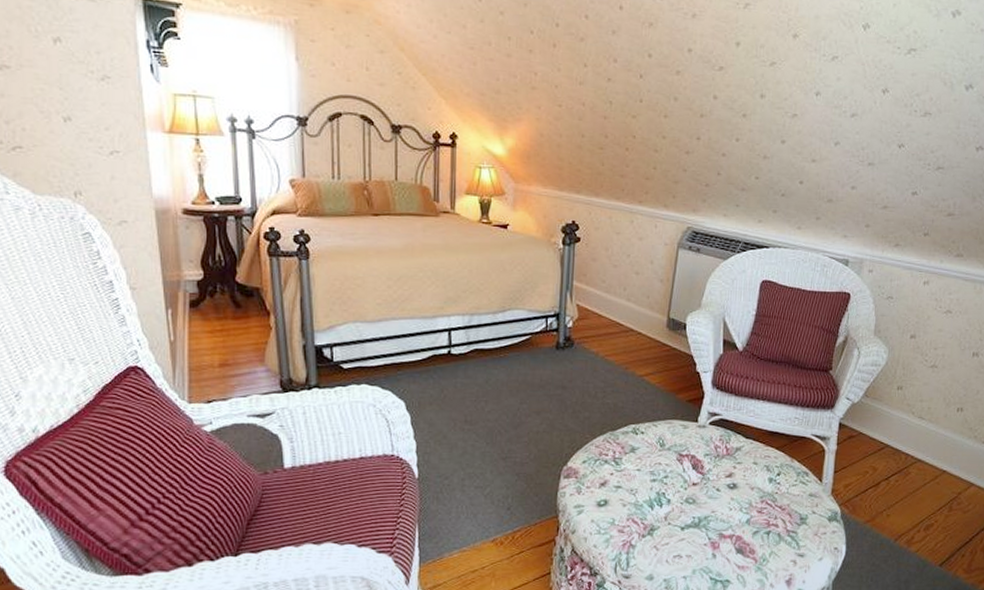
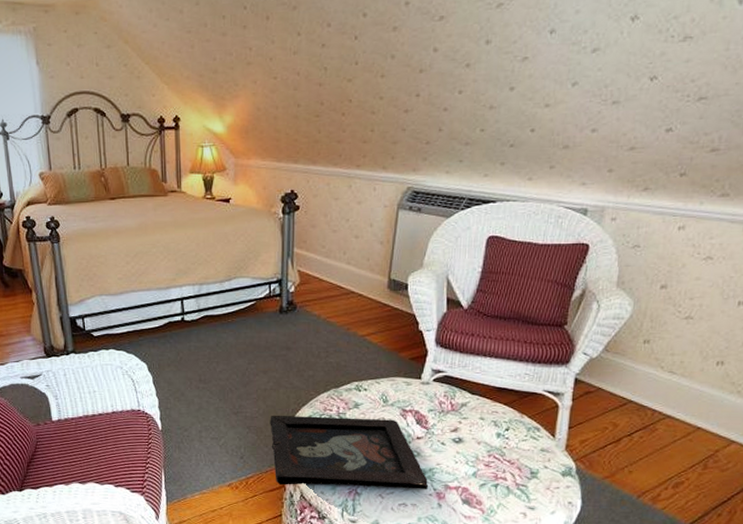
decorative tray: none [541,460,704,539] -> present [270,415,429,489]

